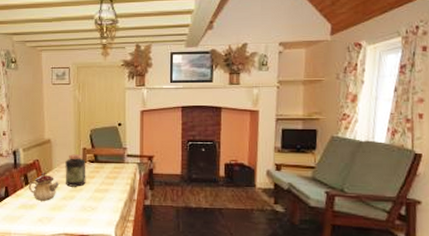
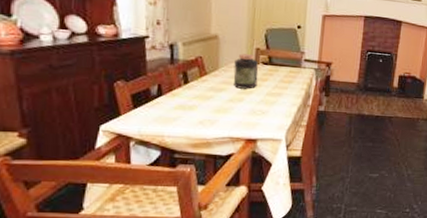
teapot: present [28,172,59,201] -> none [188,70,226,102]

